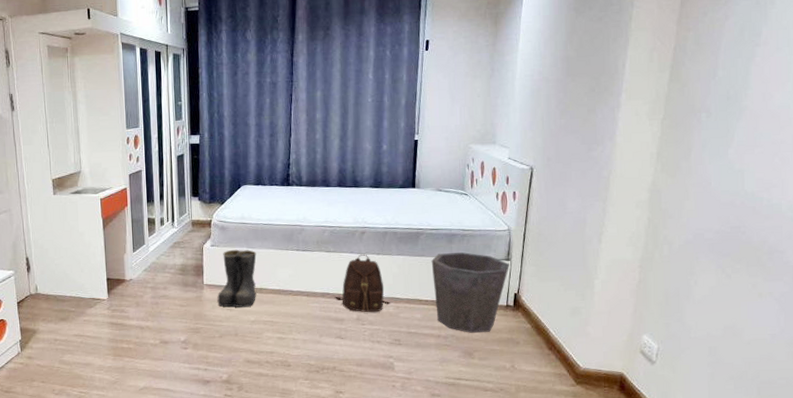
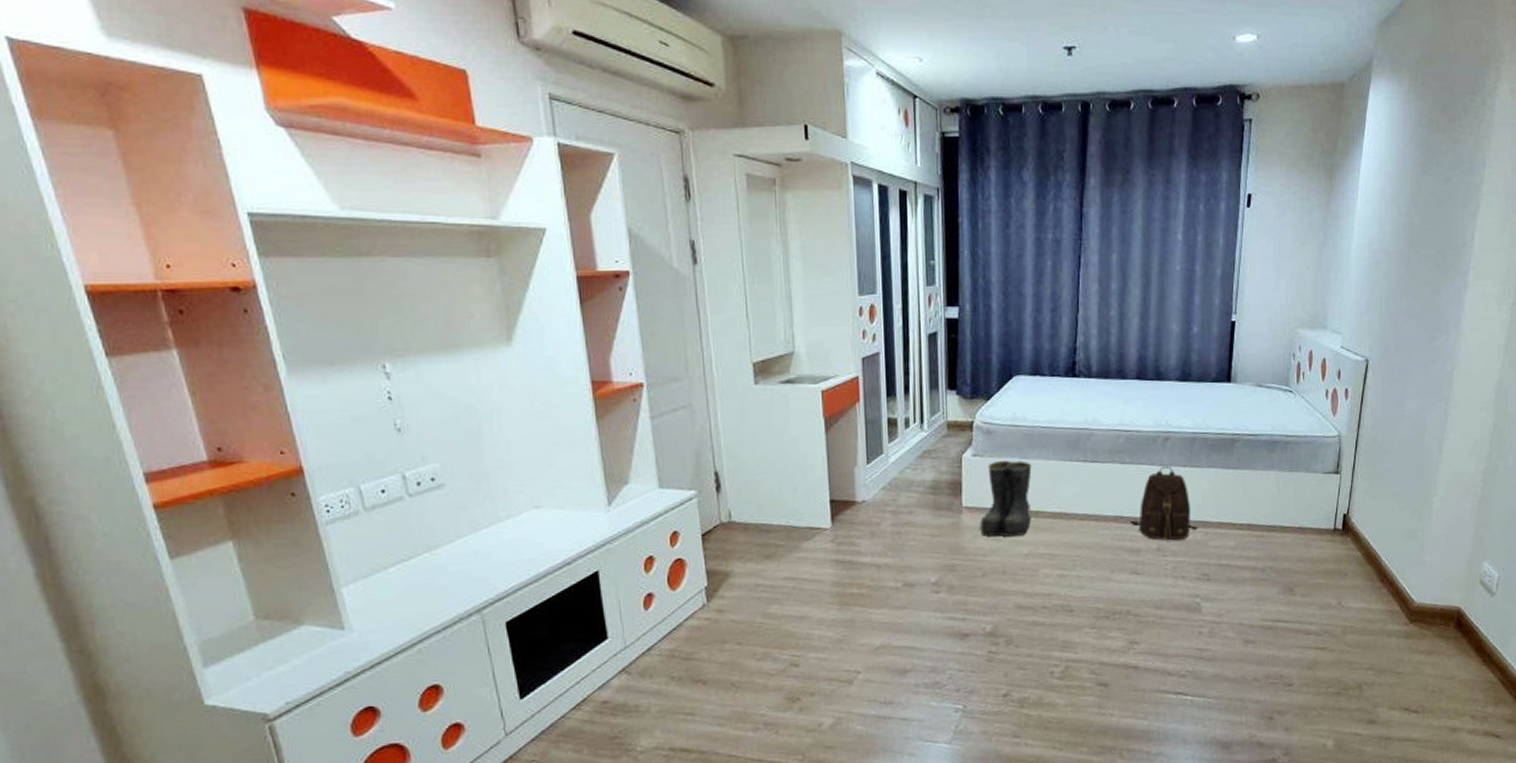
waste bin: present [431,252,509,333] -> none [1248,464,1339,564]

